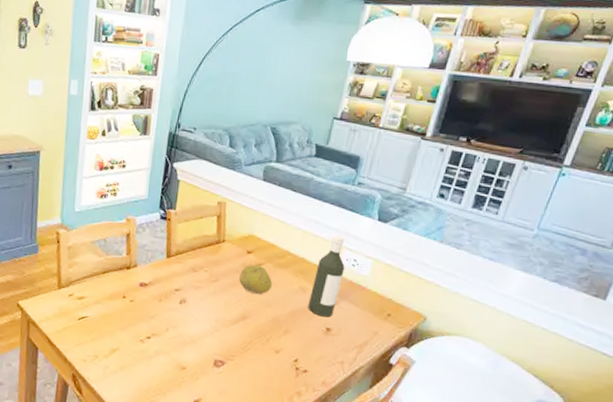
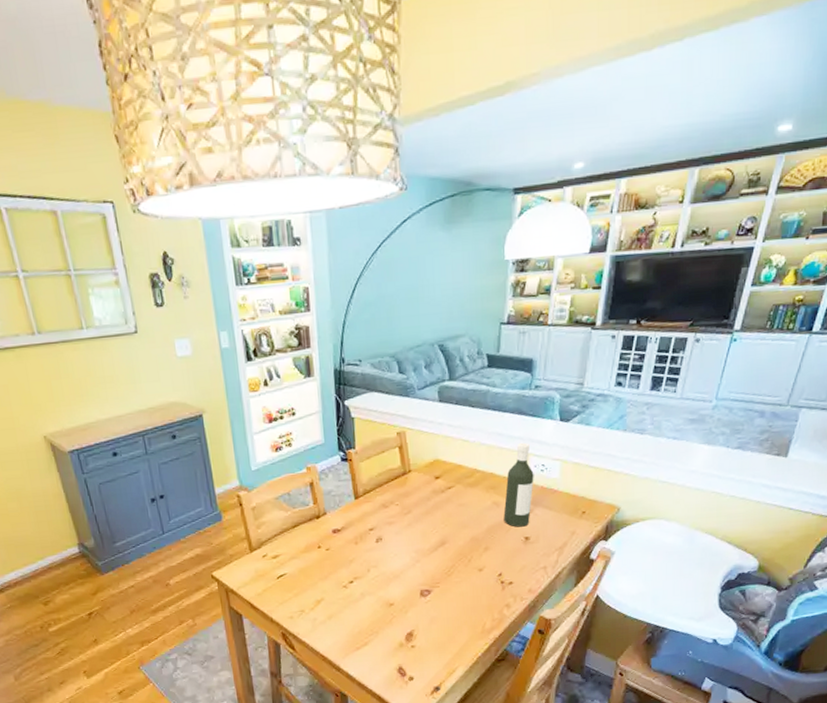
fruit: present [239,264,272,295] -> none [431,488,465,518]

